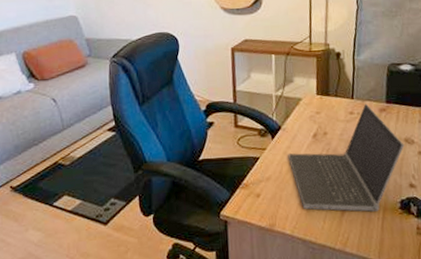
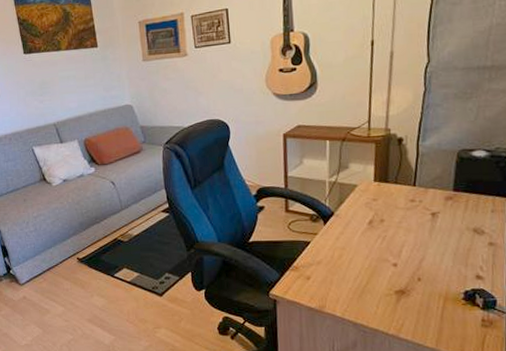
laptop computer: present [288,103,404,212] -> none [340,191,473,300]

